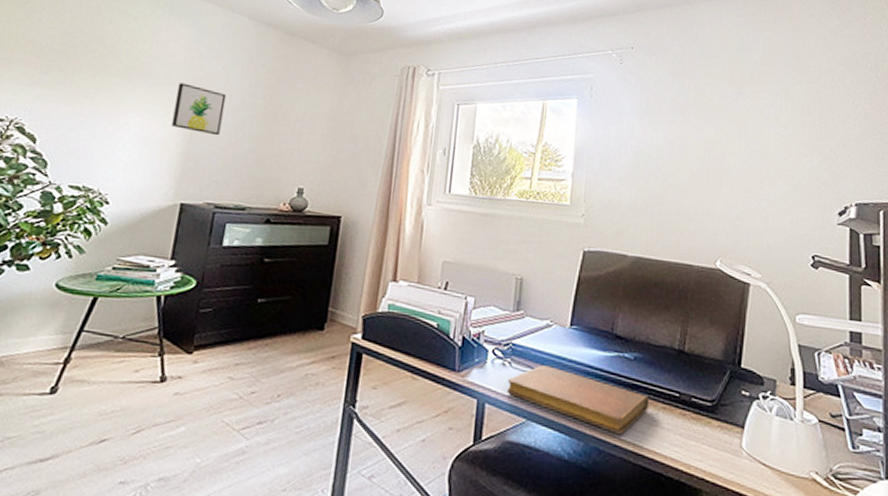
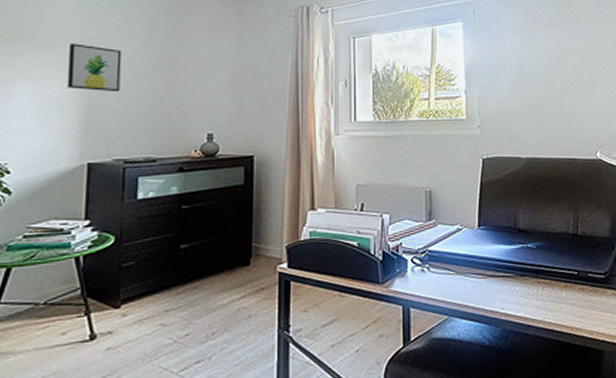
notebook: present [506,365,650,434] -> none [427,265,554,315]

